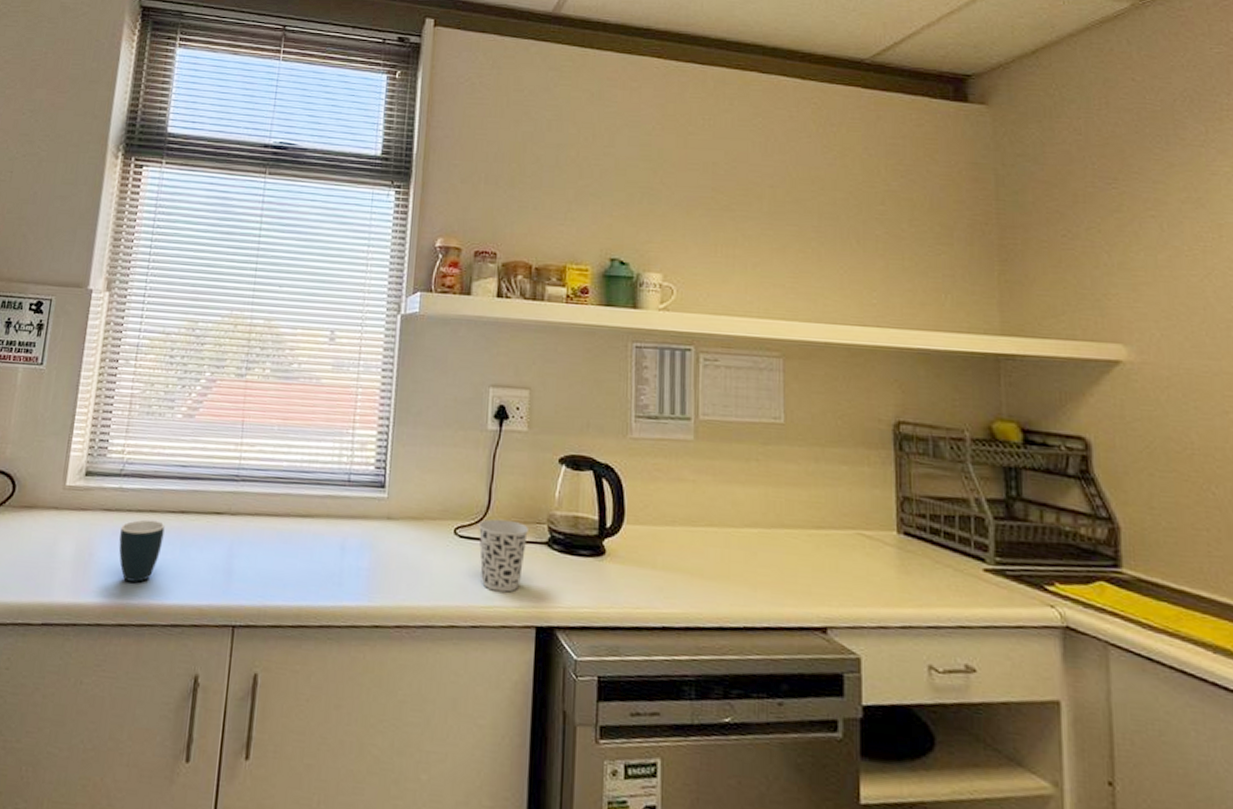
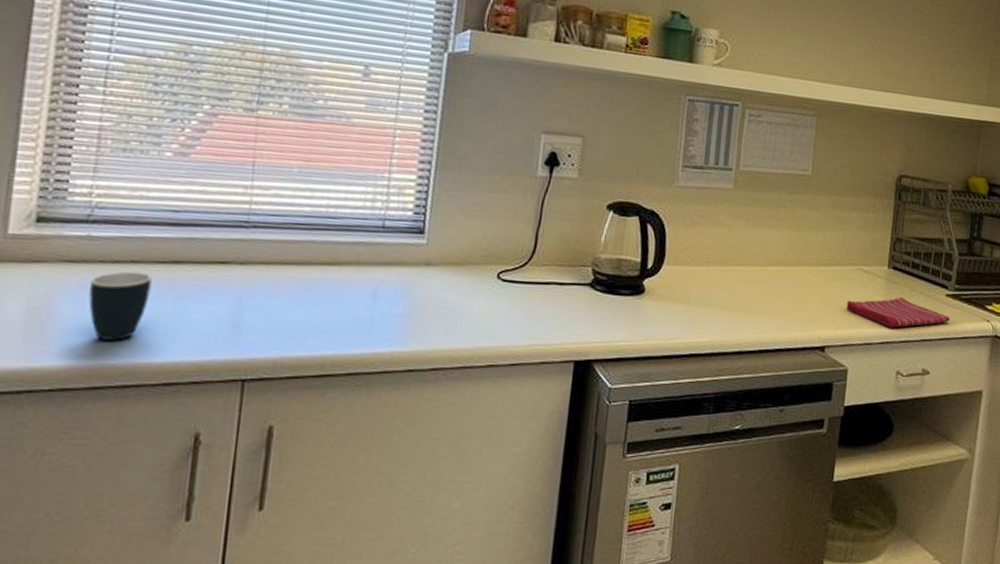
cup: present [478,518,530,593] -> none [522,262,574,331]
dish towel: none [847,569,995,609] -> present [846,296,950,328]

